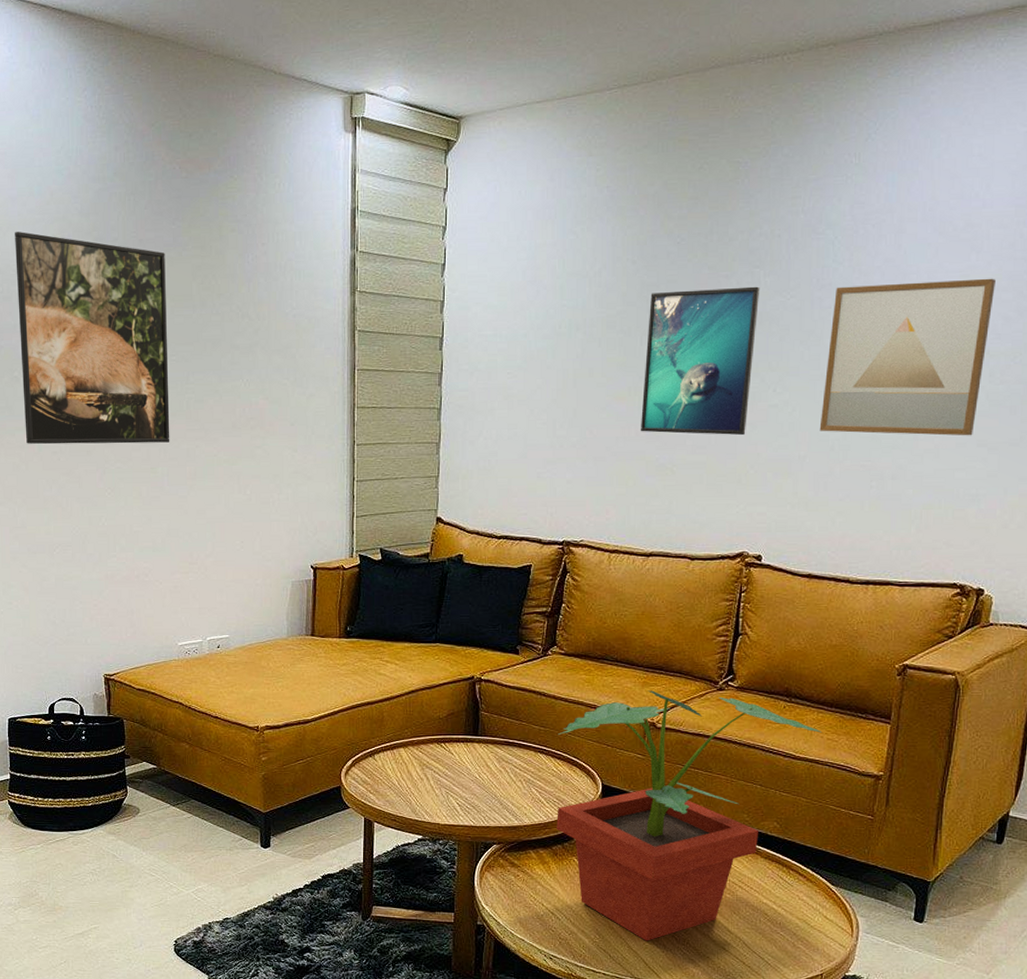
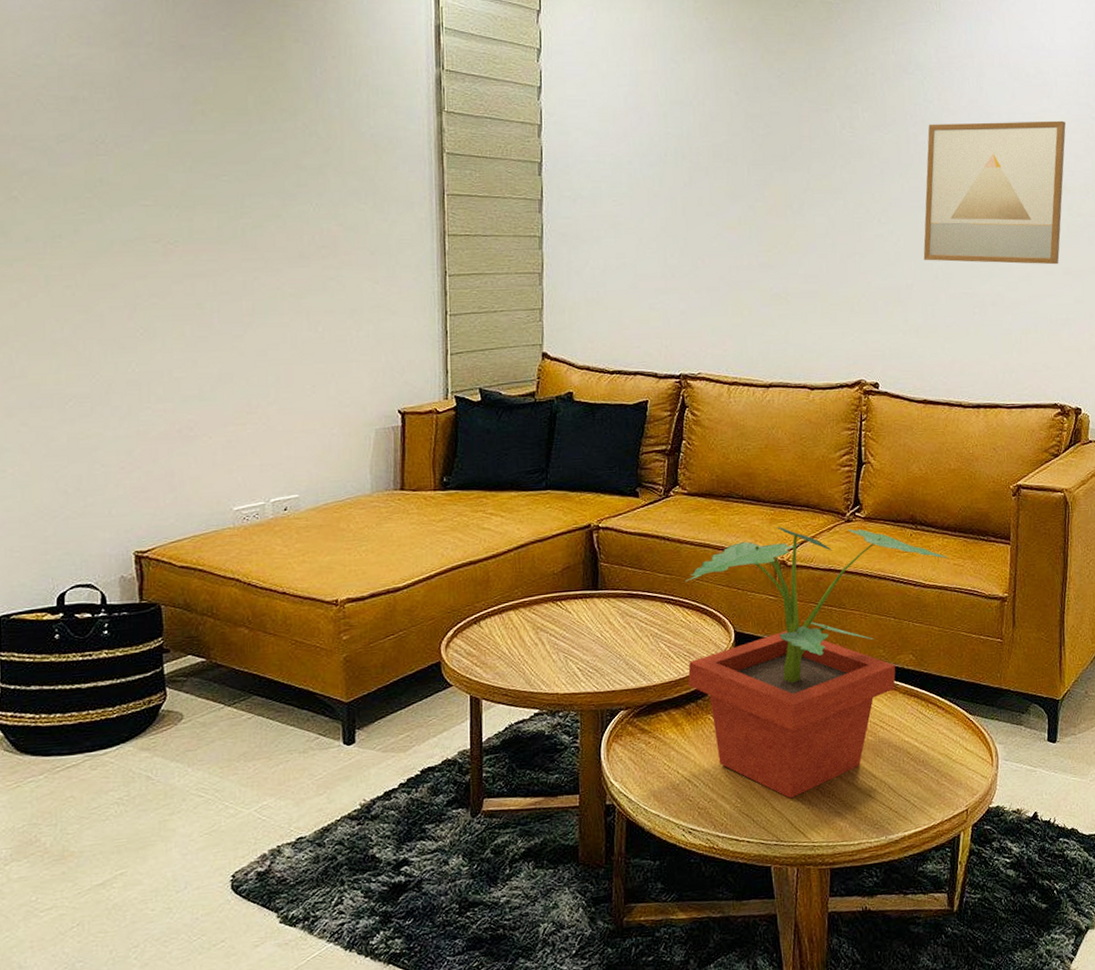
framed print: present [15,232,170,445] -> none [15,29,221,277]
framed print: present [640,286,760,436] -> none [752,121,859,265]

